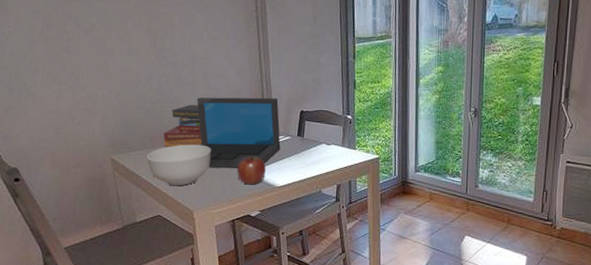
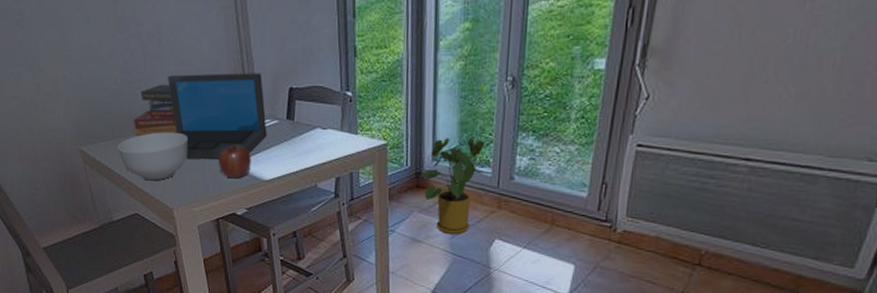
house plant: none [406,153,457,233] -> present [420,137,486,235]

